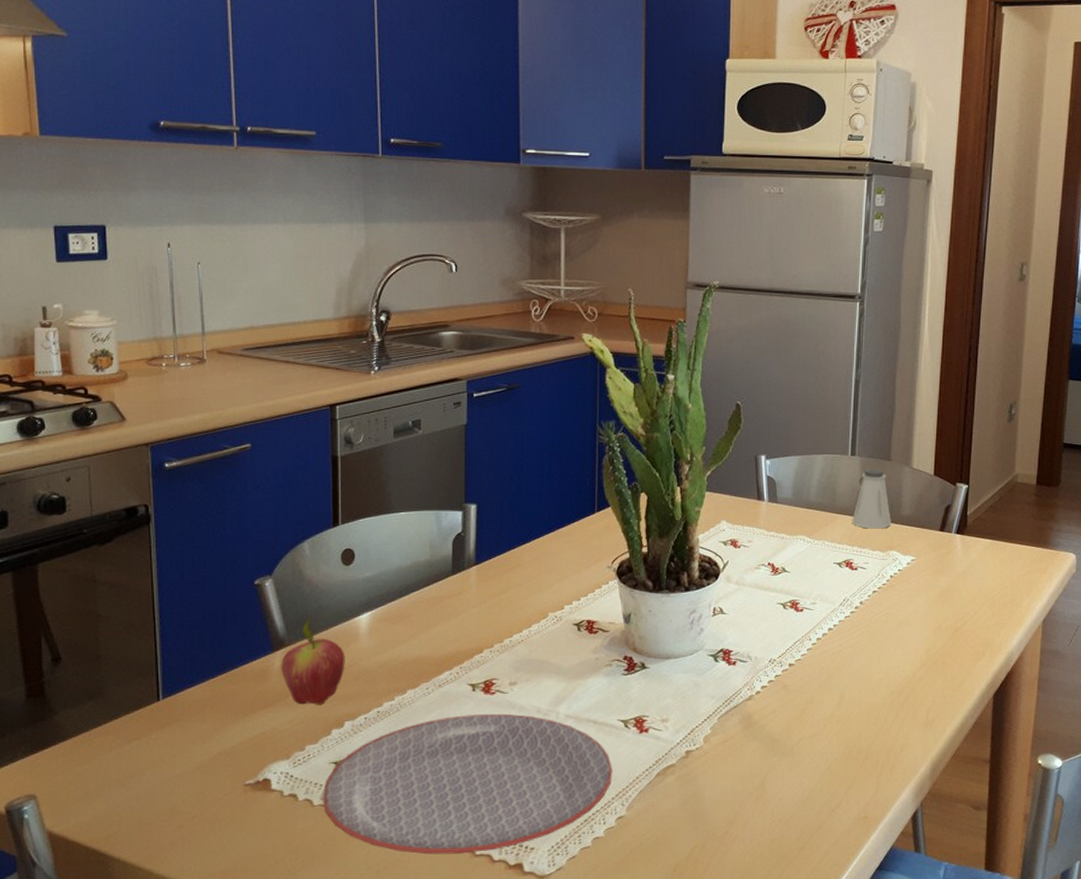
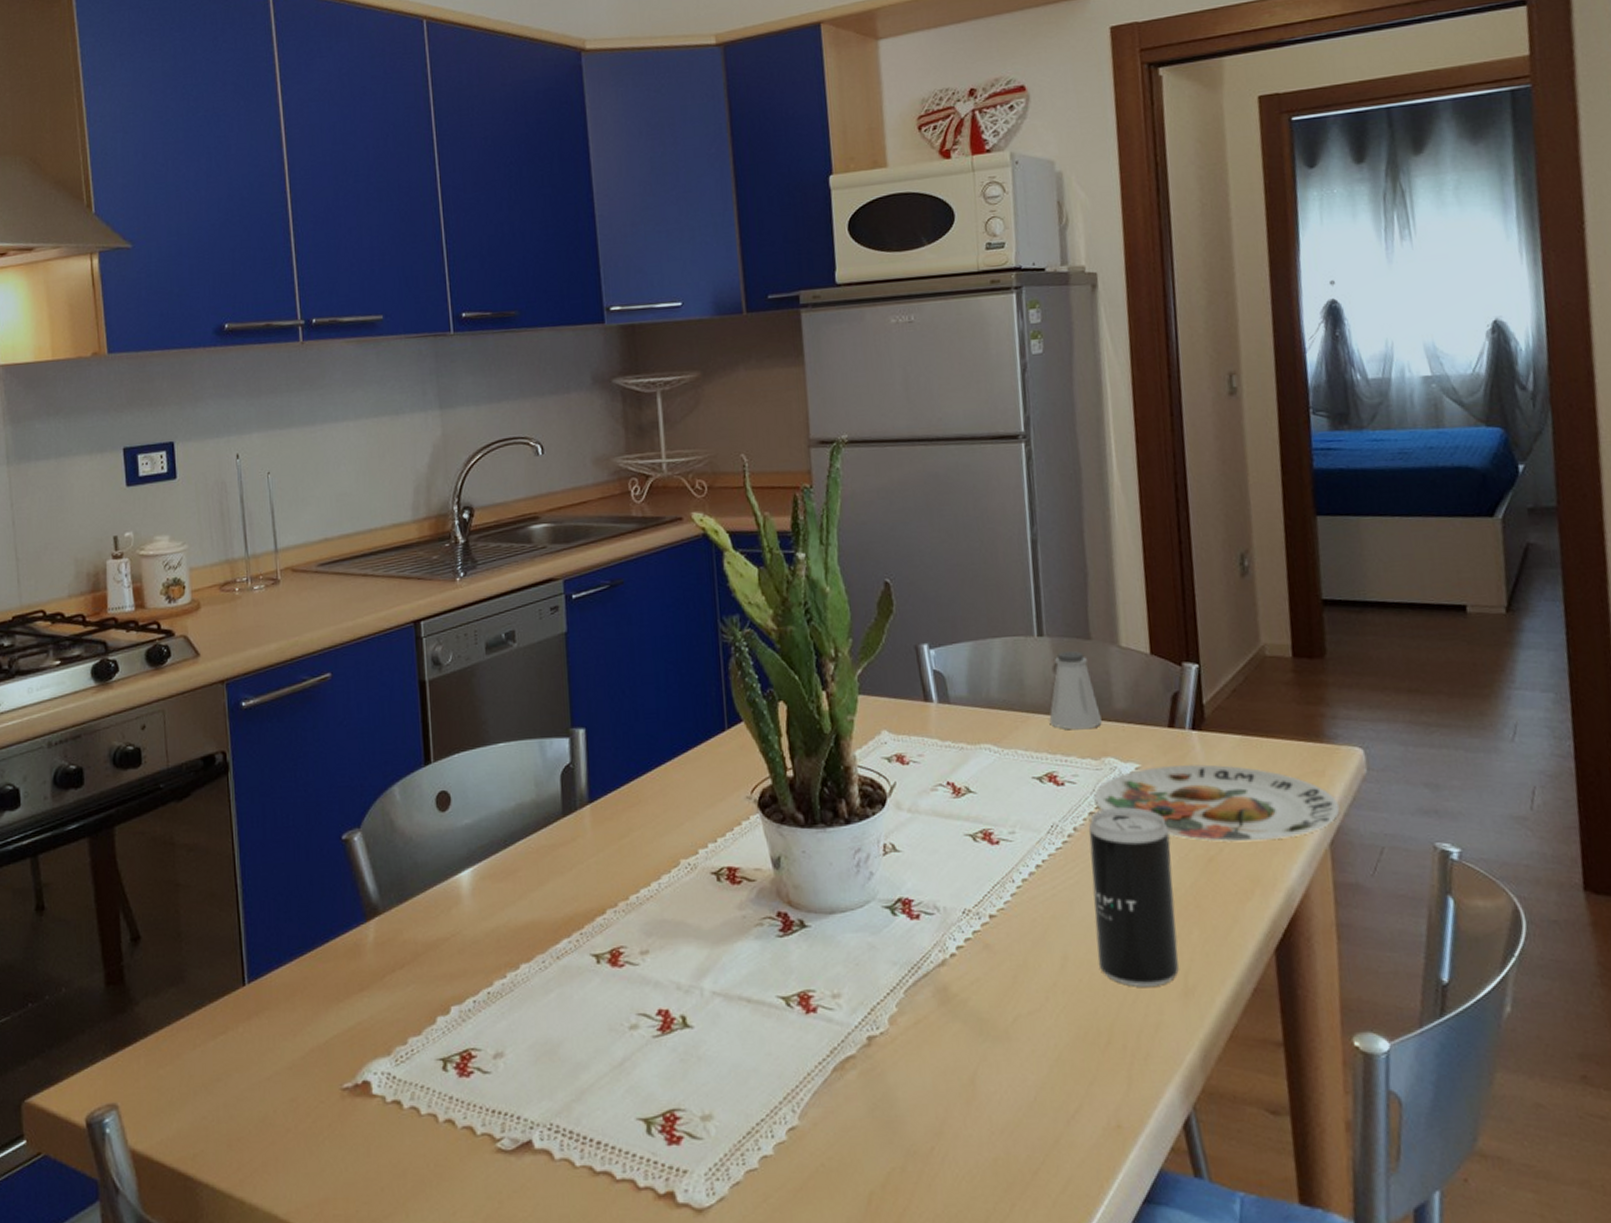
fruit: present [281,614,345,705] -> none [375,873,448,986]
plate: present [322,713,613,855] -> none [430,991,777,1179]
beverage can: none [866,588,930,719] -> present [1088,807,1179,987]
plate: none [878,560,1053,618] -> present [1094,764,1340,842]

